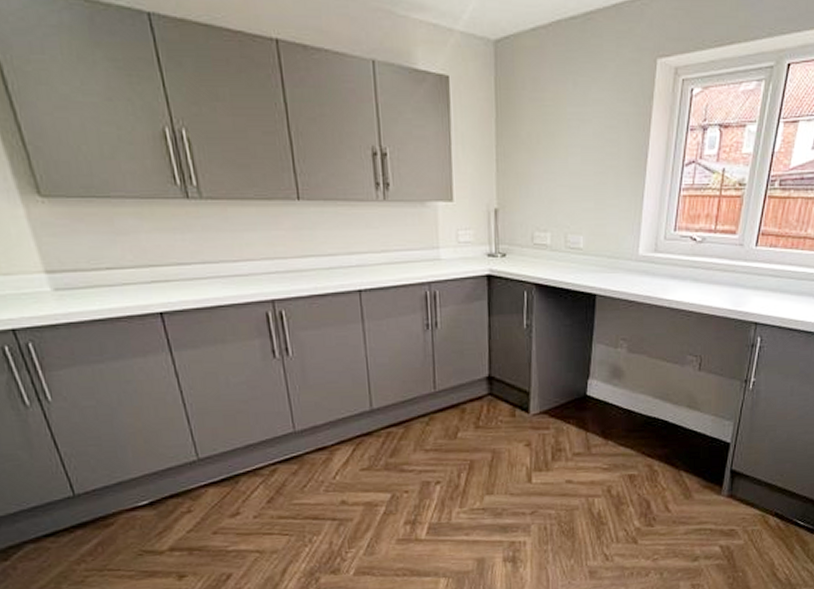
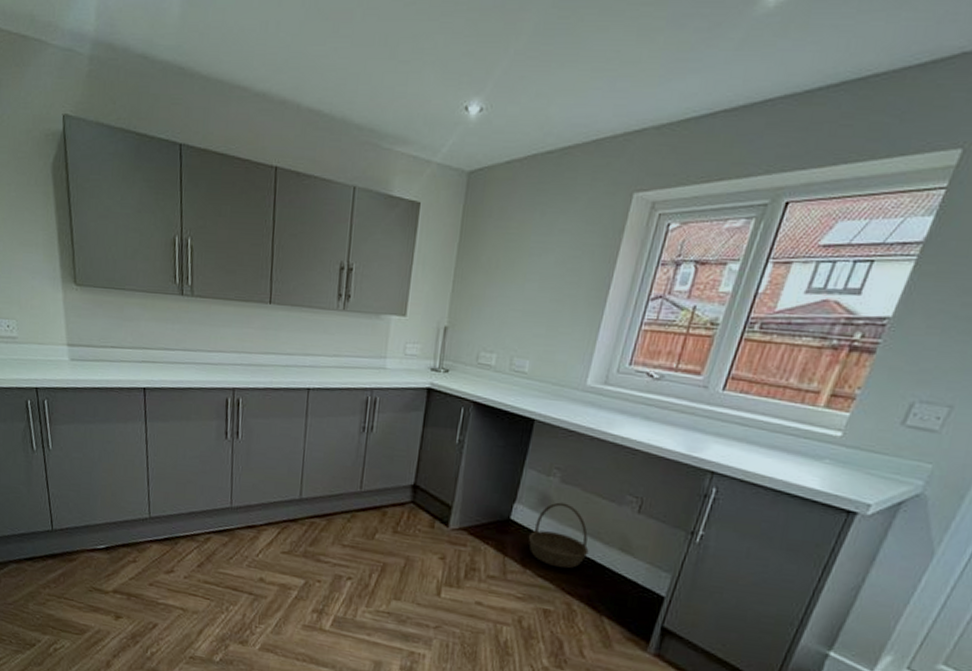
basket: none [605,371,661,434] -> present [528,502,589,569]

